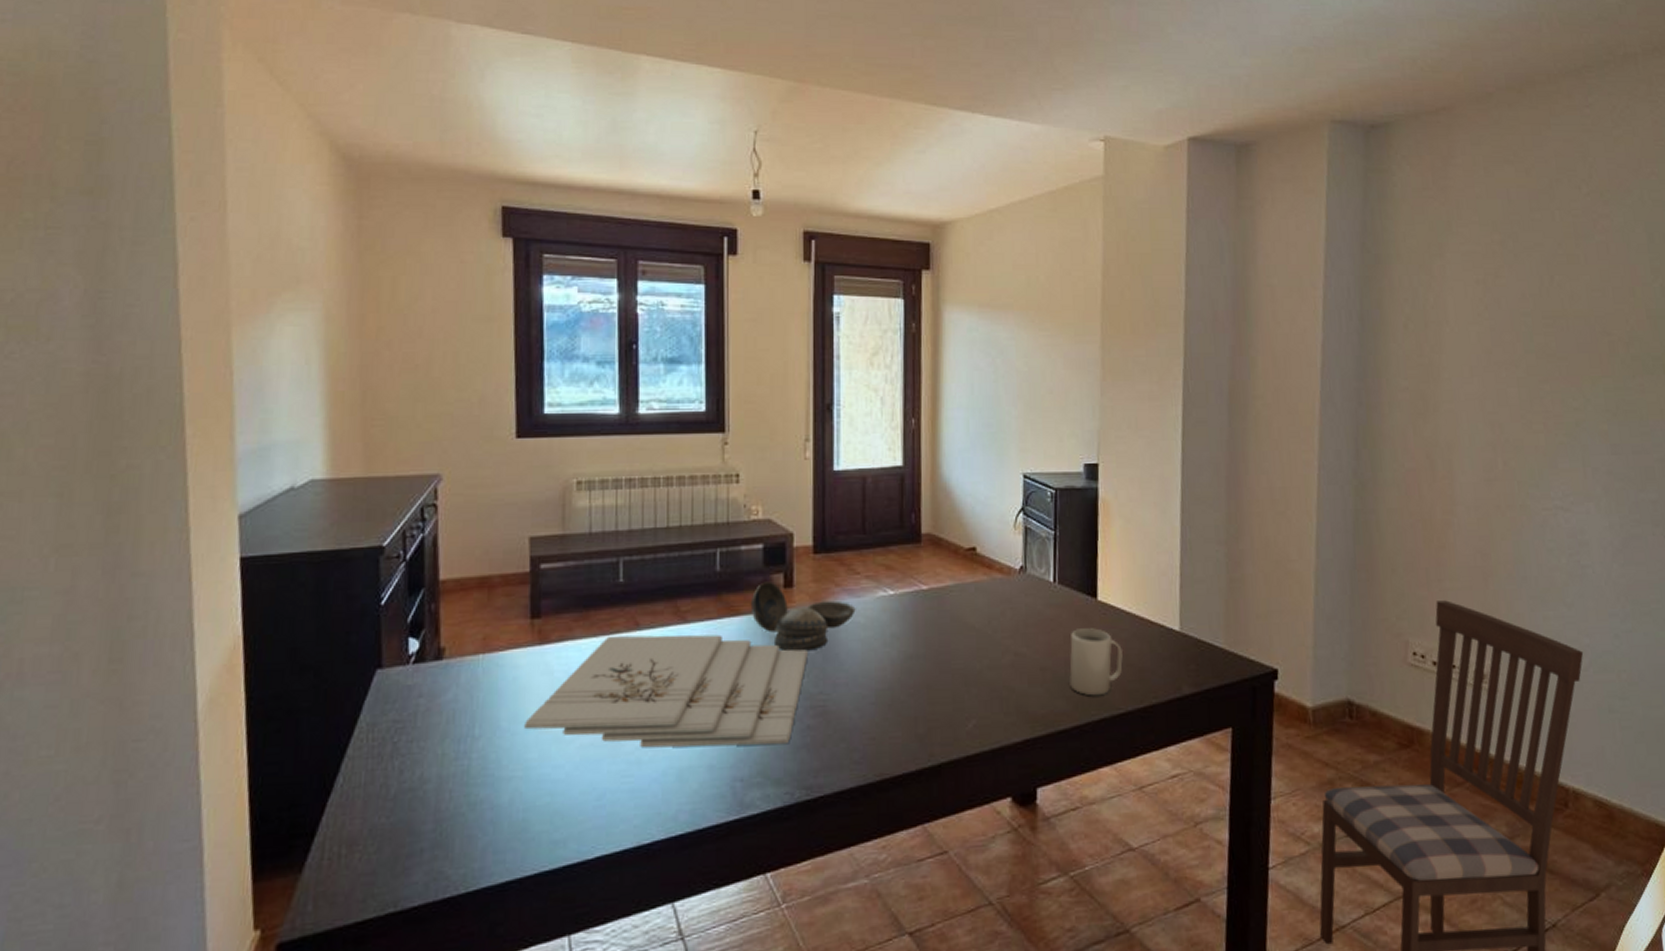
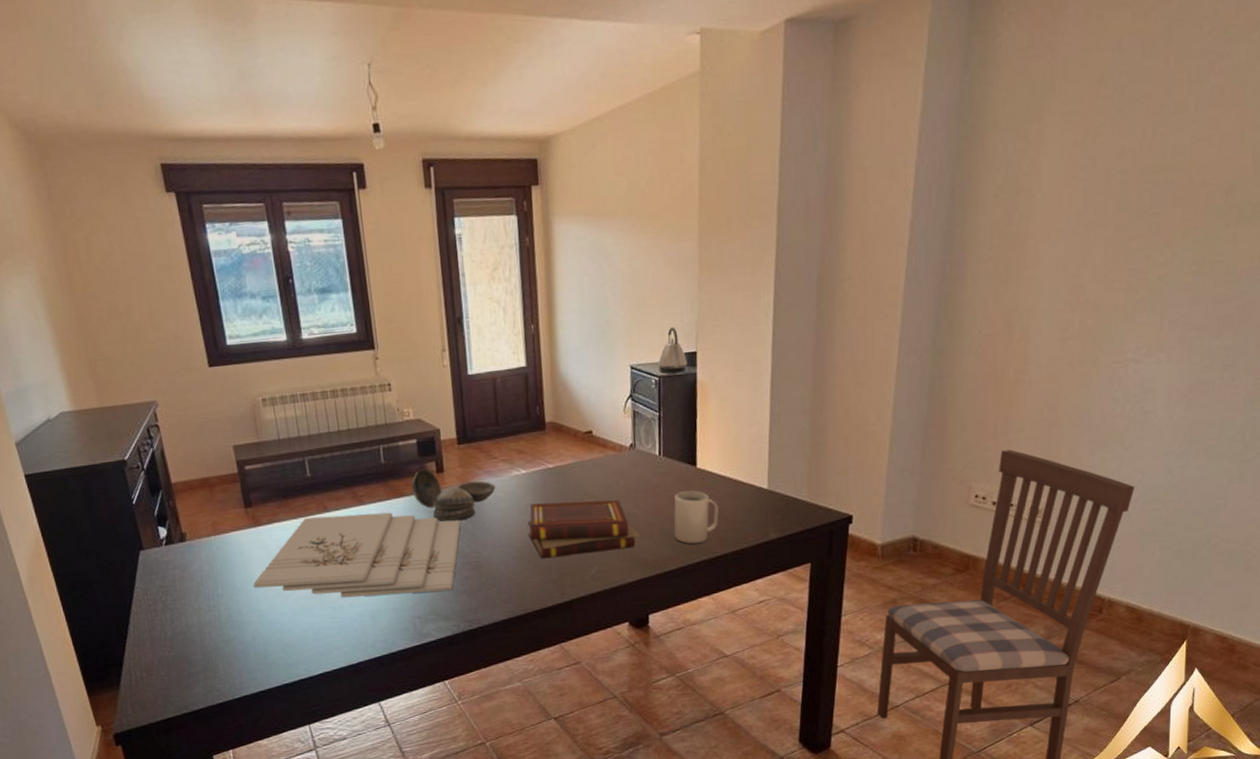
book set: none [891,633,1029,707] -> present [527,499,641,559]
kettle: none [1055,433,1088,487] -> present [658,326,688,374]

